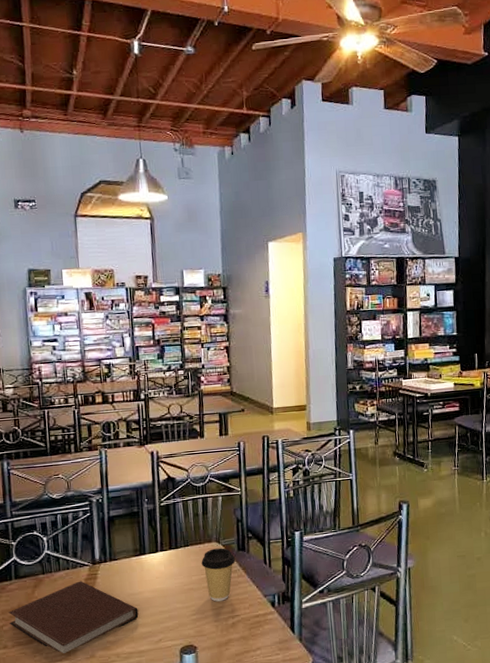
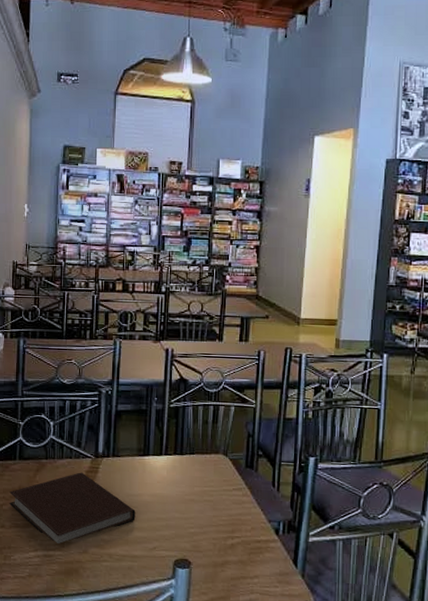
coffee cup: present [201,548,236,602] -> none [205,461,242,519]

